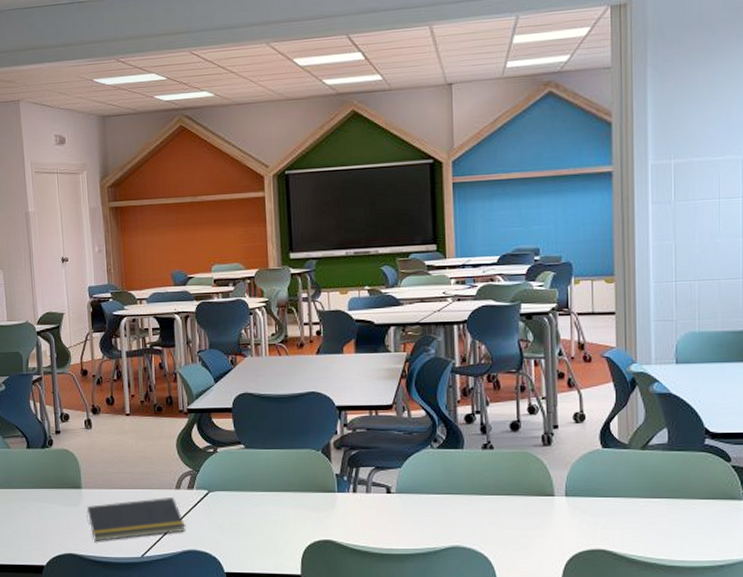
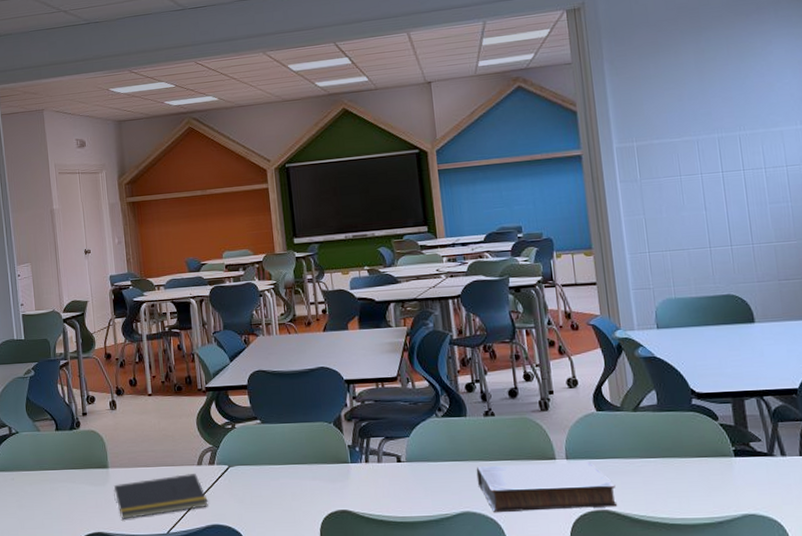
book: none [469,499,615,548] -> present [476,461,618,512]

